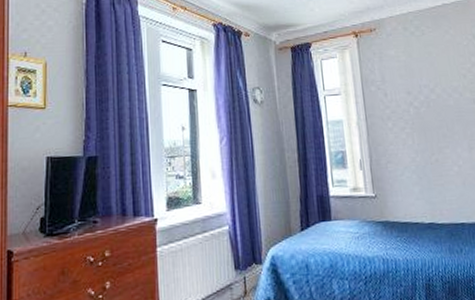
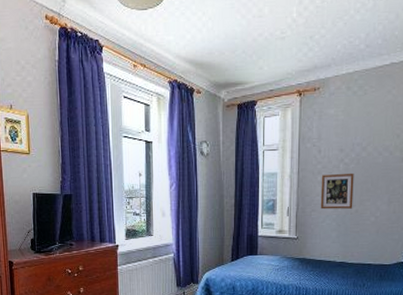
picture frame: none [391,117,432,160] -> present [320,173,354,210]

